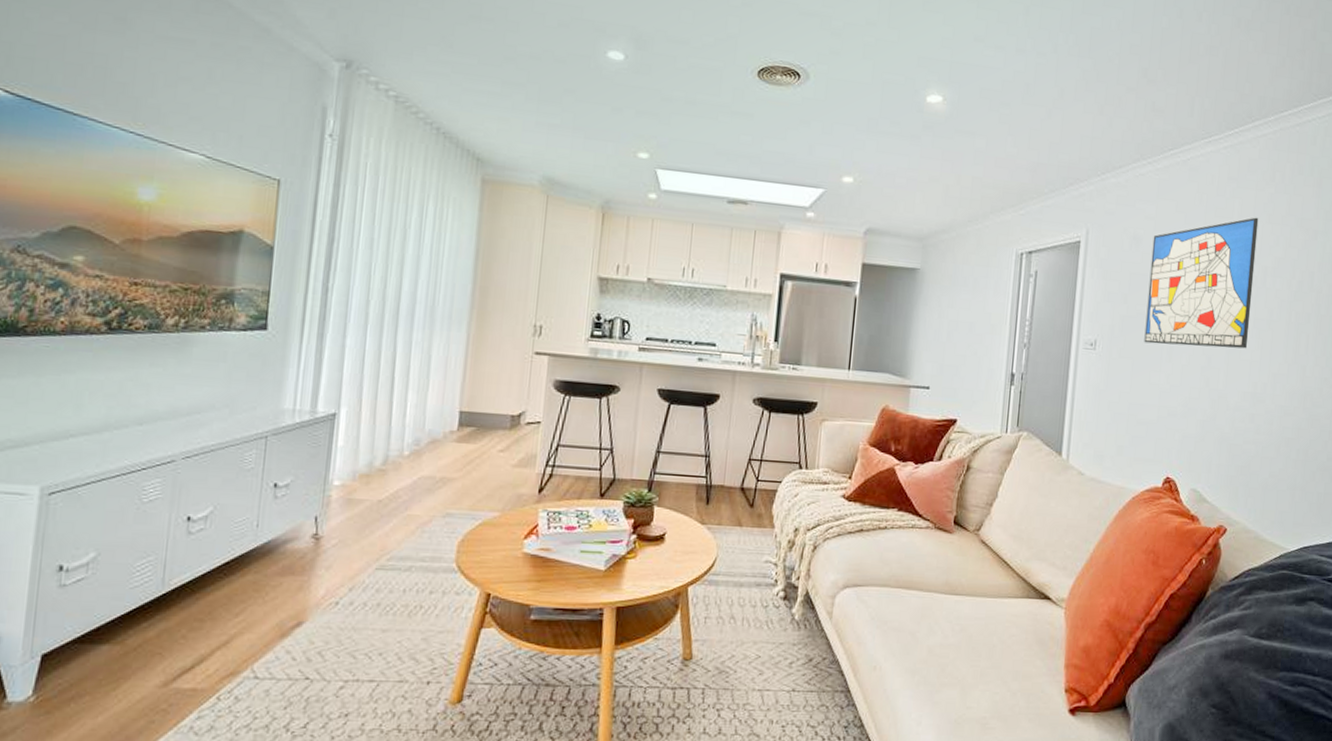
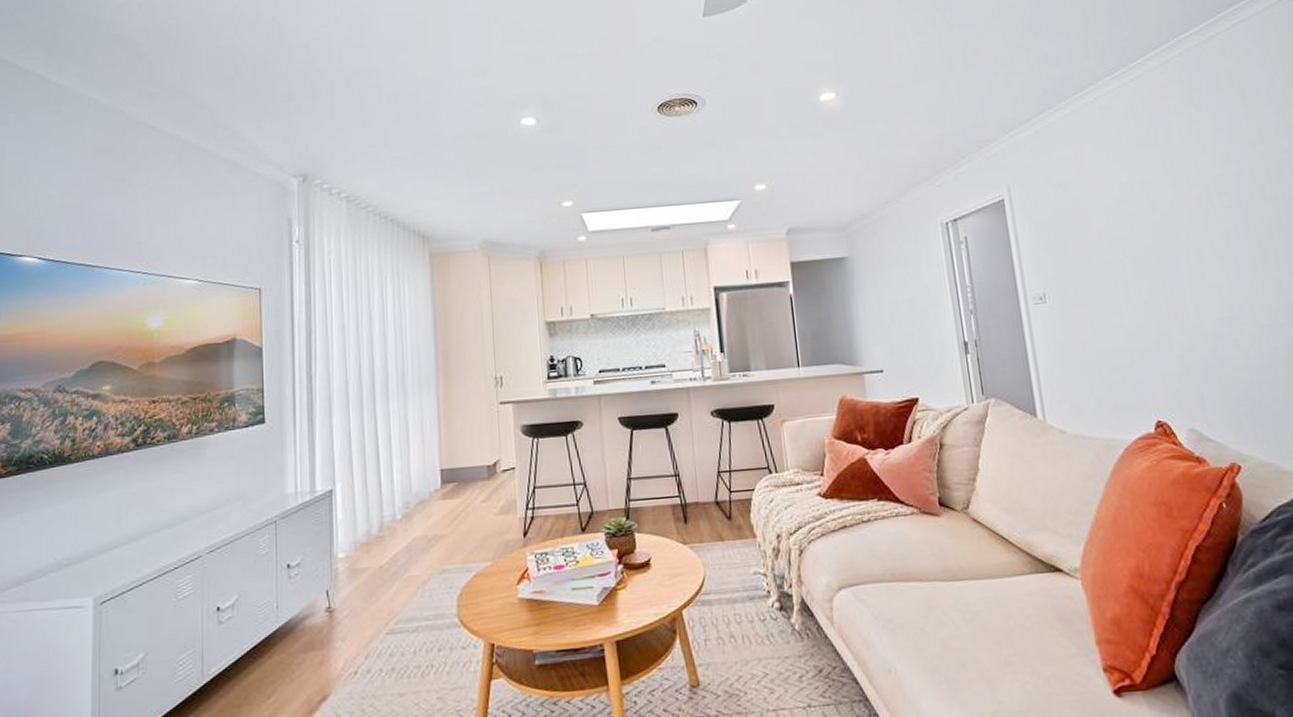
wall art: present [1144,217,1259,349] -> none [1078,140,1210,287]

